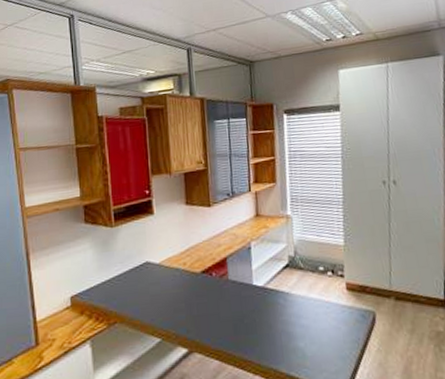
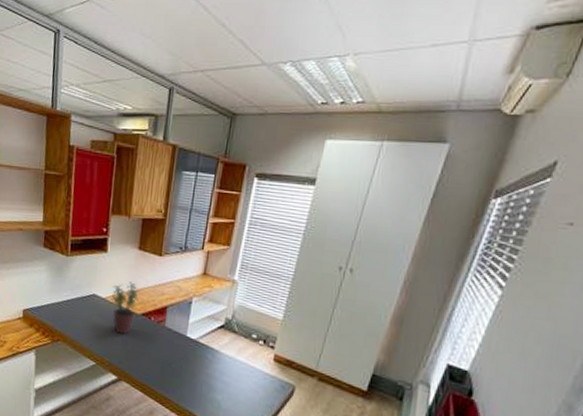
potted plant: none [165,240,197,299] -> present [111,282,140,335]

